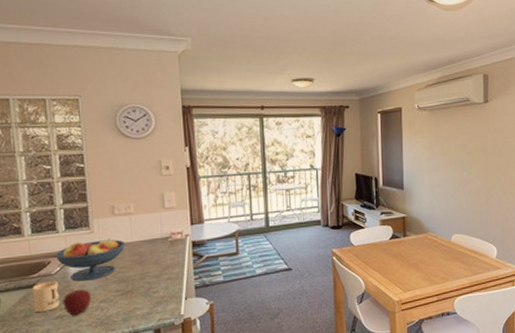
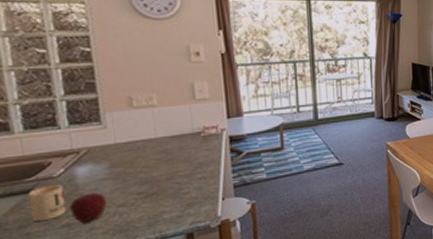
fruit bowl: present [55,239,126,282] -> none [57,135,148,185]

